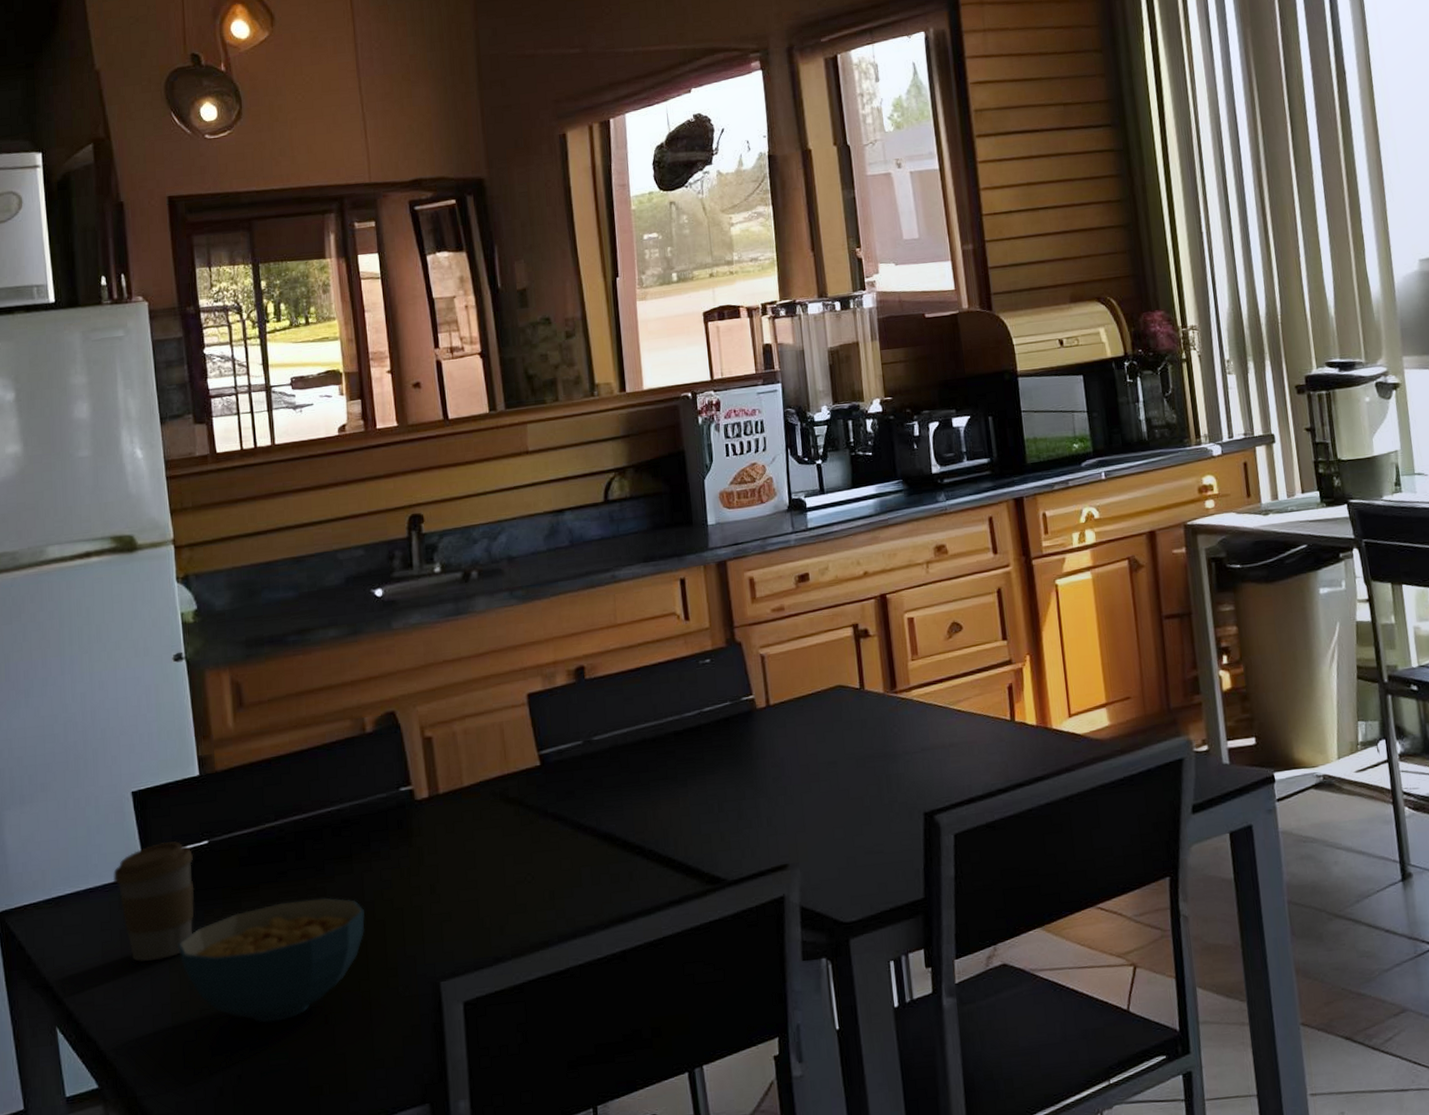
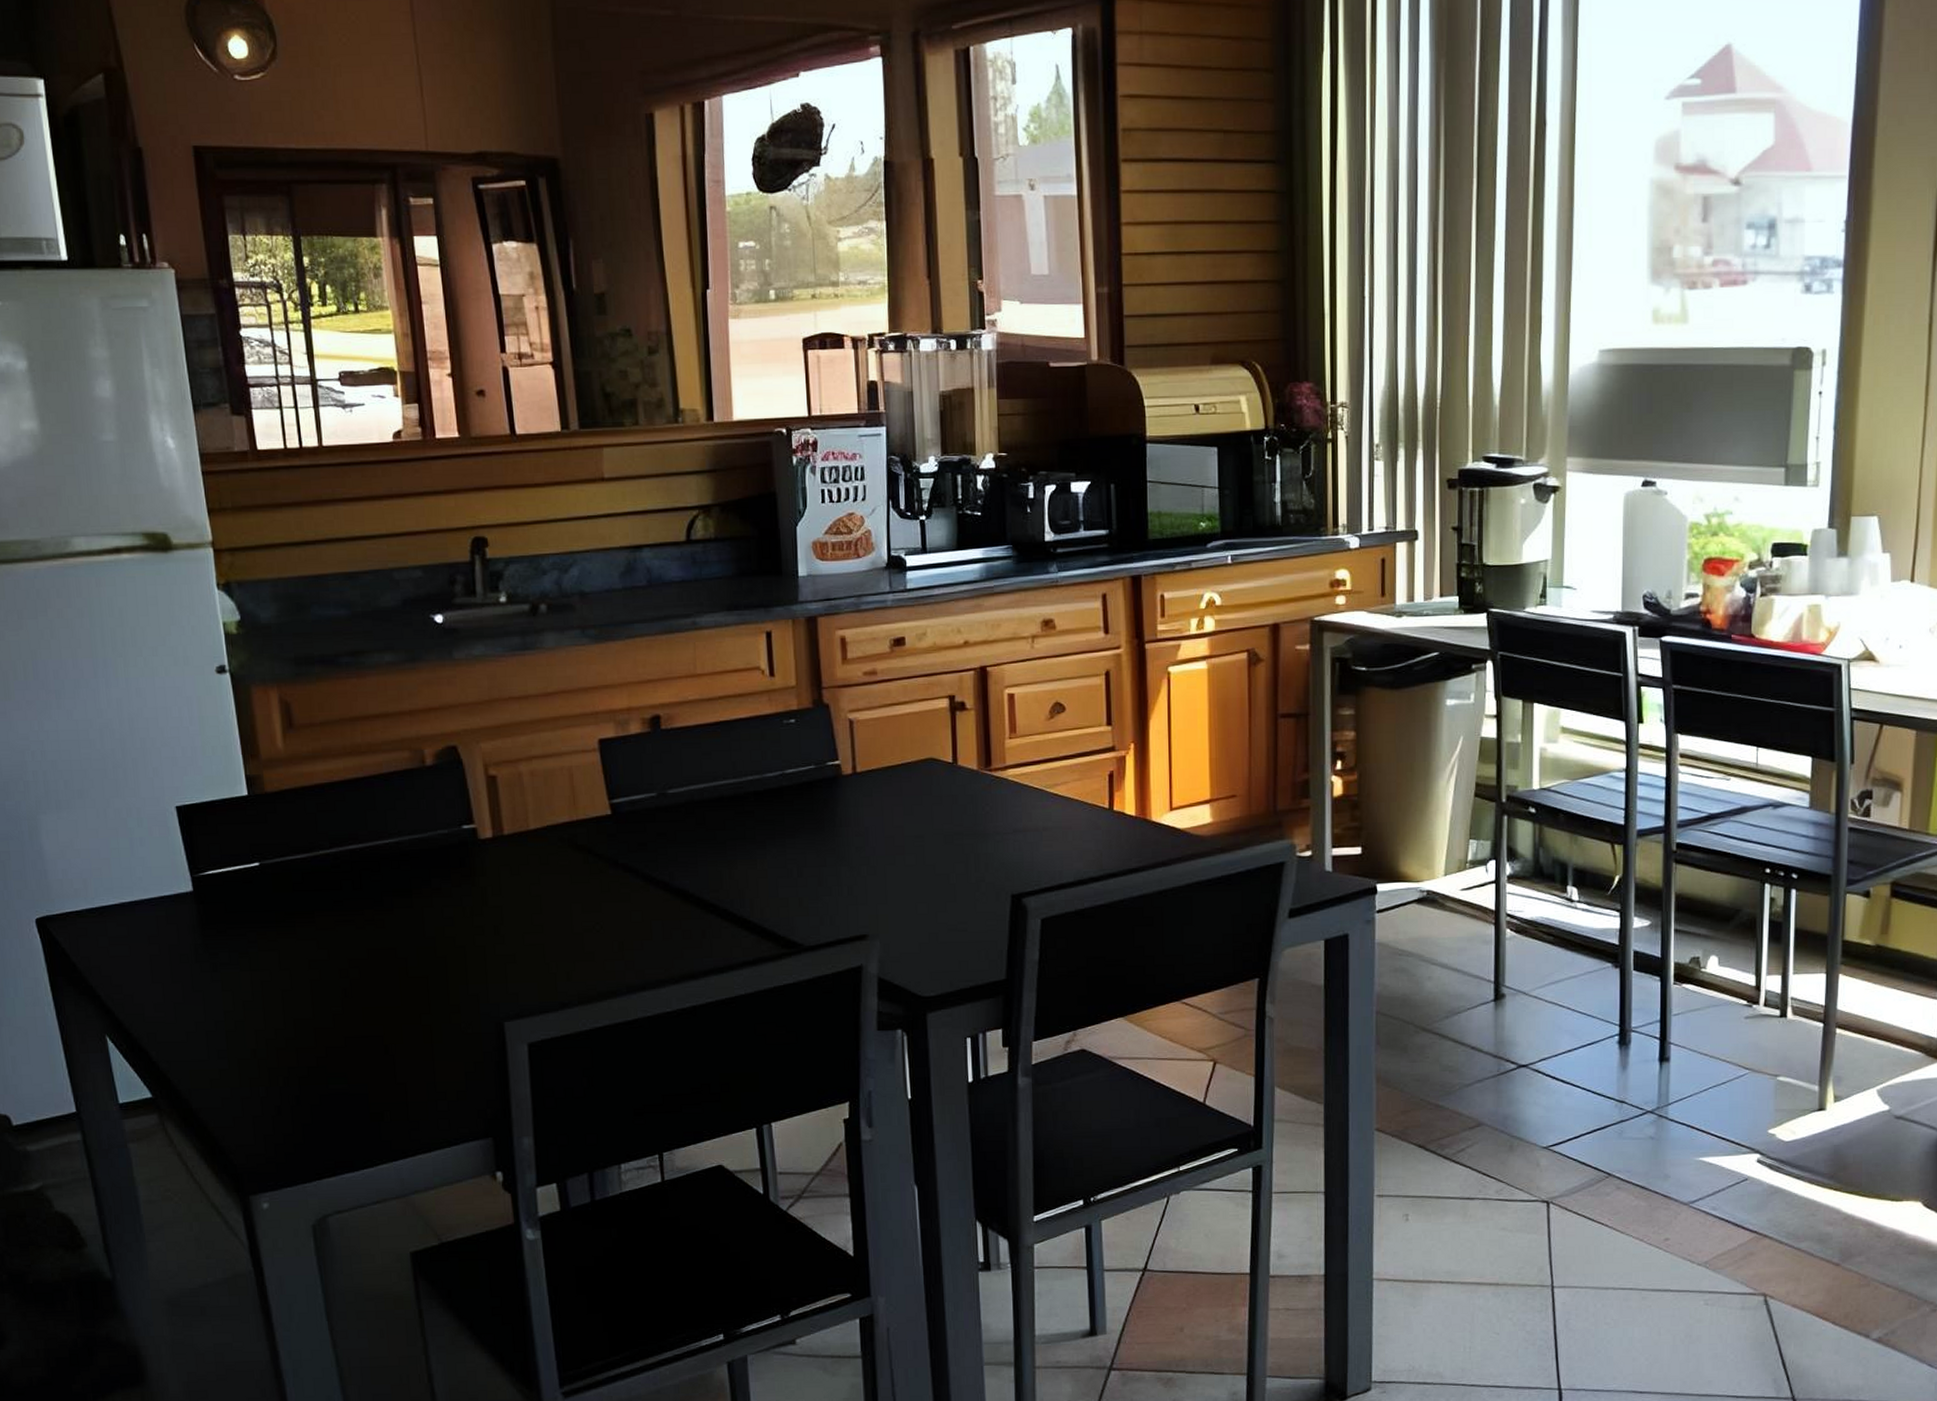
coffee cup: present [112,841,195,962] -> none [159,860,246,979]
cereal bowl: present [177,897,365,1023] -> none [229,930,426,1048]

